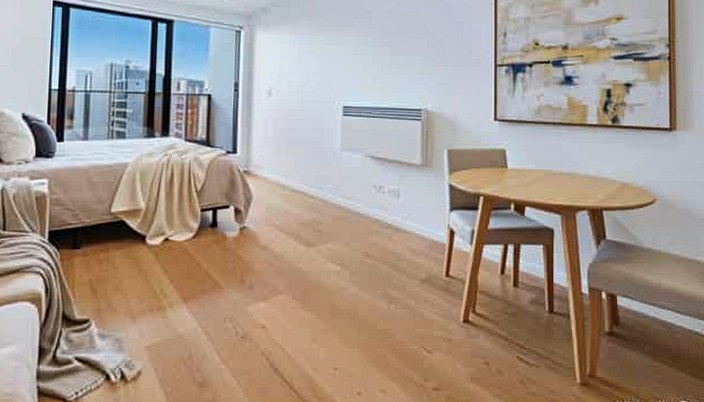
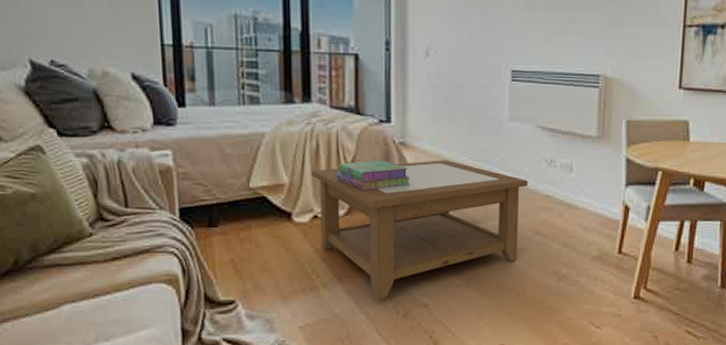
coffee table: none [165,187,359,320] -> present [311,160,528,299]
stack of books: none [187,187,253,216] -> present [336,160,411,191]

